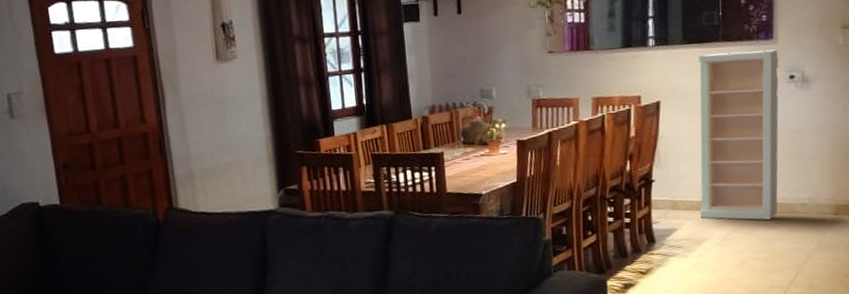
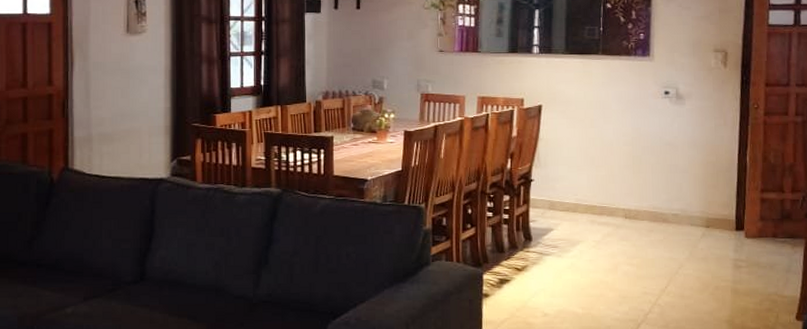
shelving unit: present [698,49,779,220] -> none [576,65,655,227]

